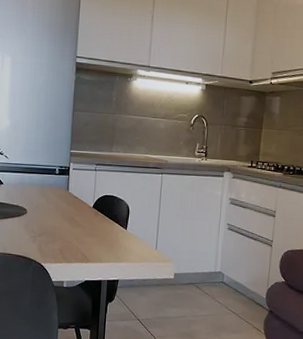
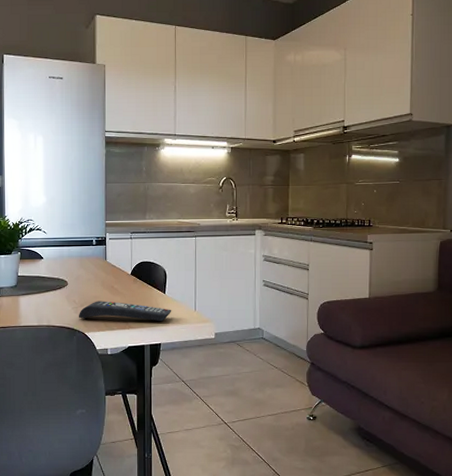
remote control: none [35,231,132,258] -> present [78,301,172,322]

